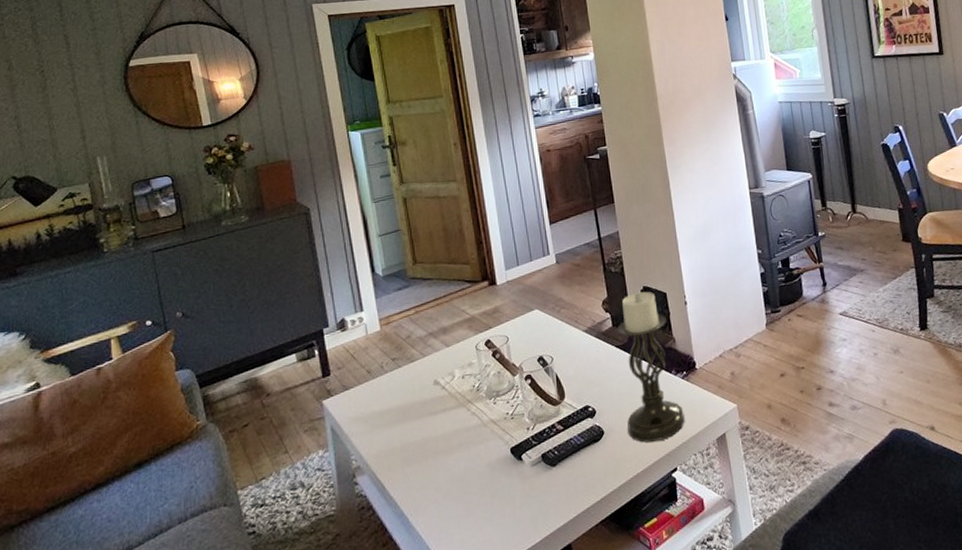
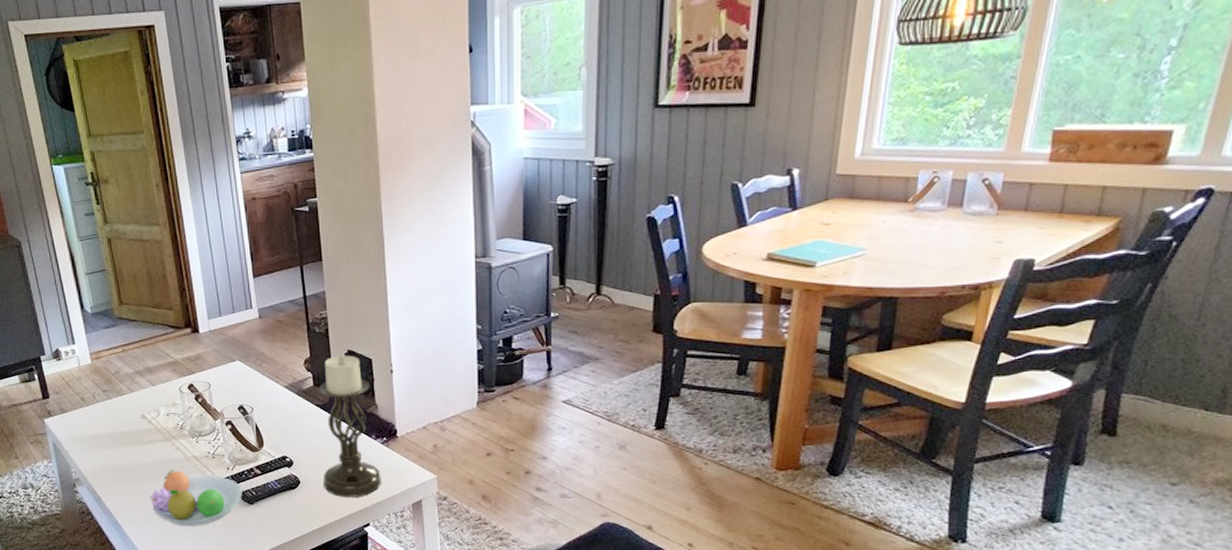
fruit bowl: none [442,438,544,505] -> present [150,469,242,526]

